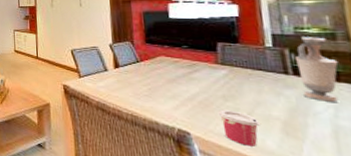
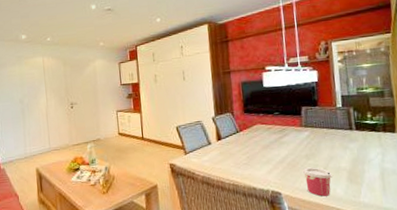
vase: present [295,37,339,102] -> none [357,95,385,150]

